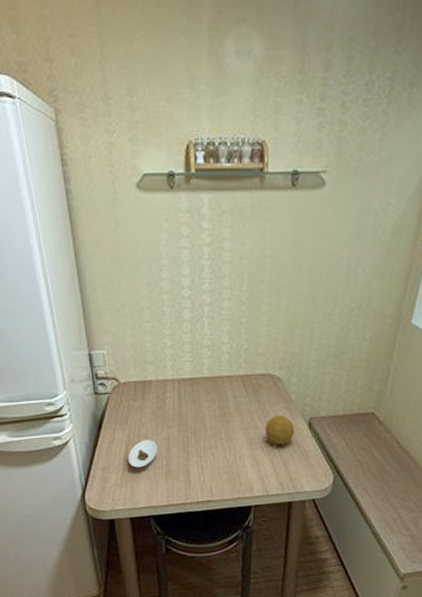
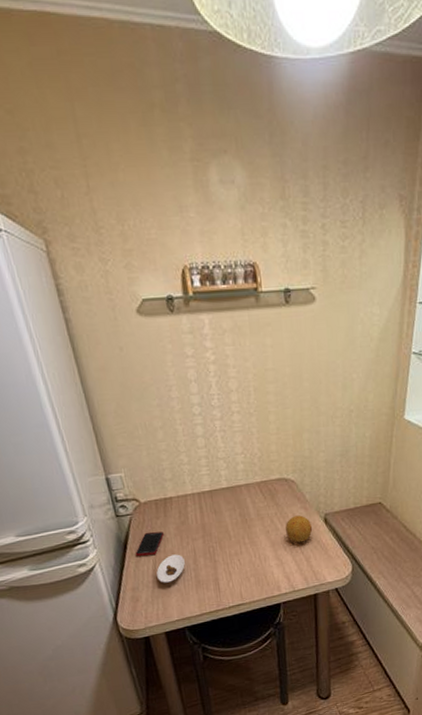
cell phone: none [109,413,140,438] -> present [135,531,165,557]

